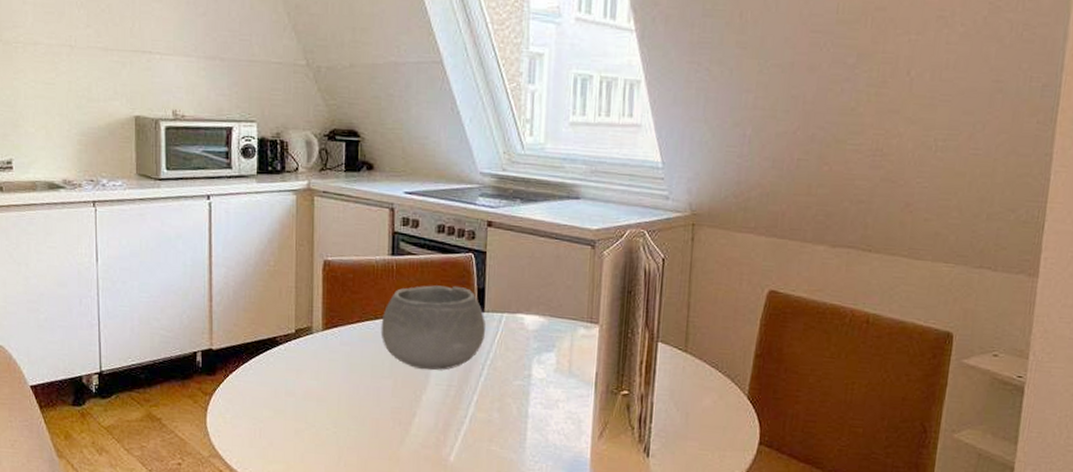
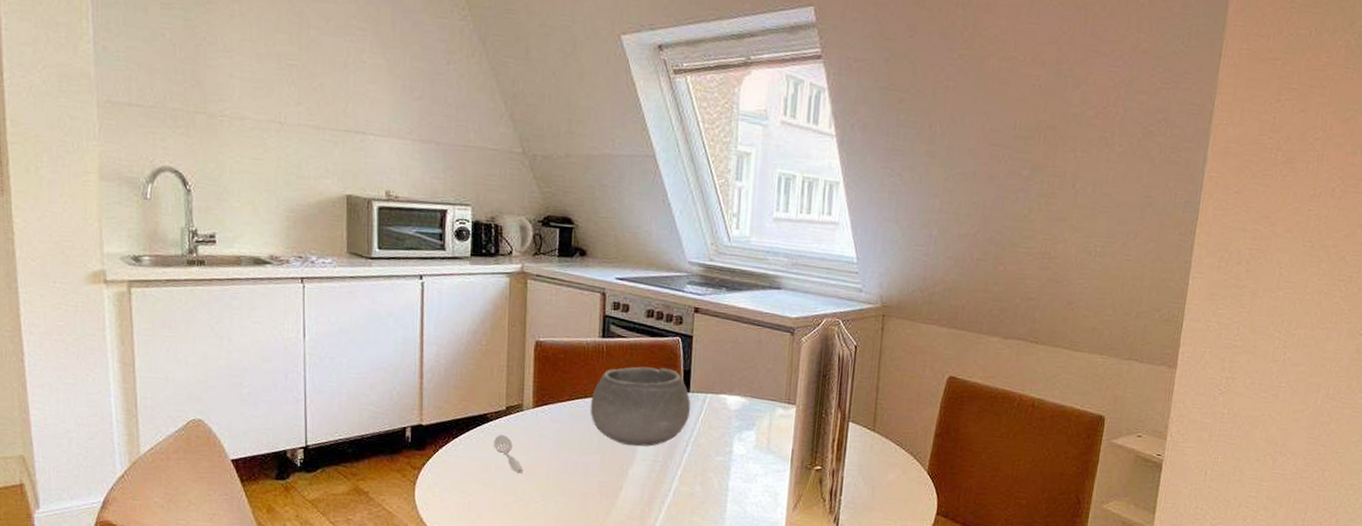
spoon: none [283,359,314,399] -> present [493,435,523,474]

